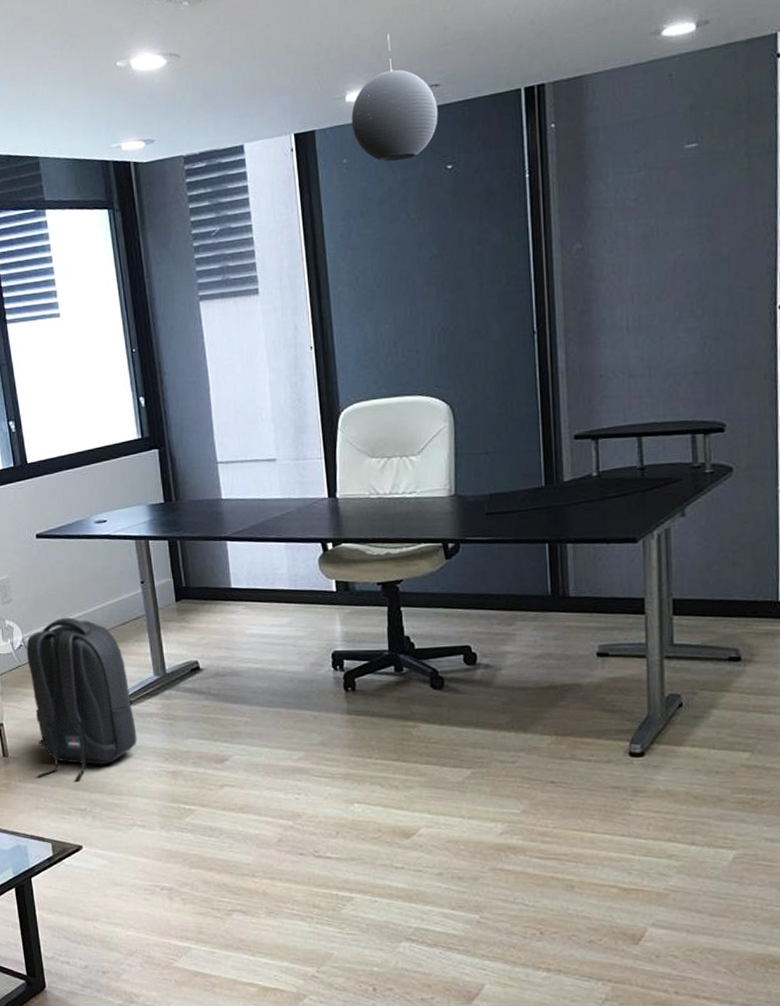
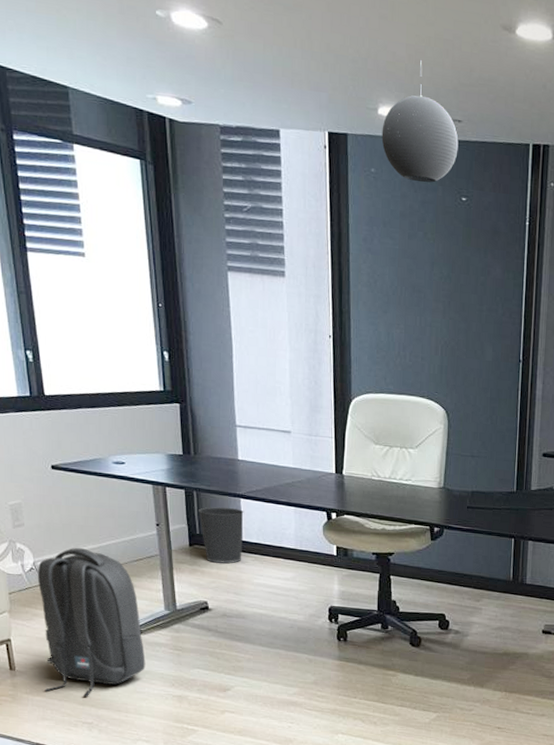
wastebasket: none [183,552,232,617] -> present [198,507,244,564]

